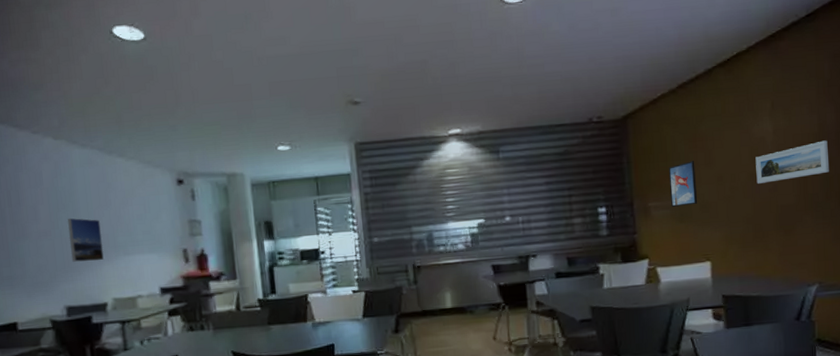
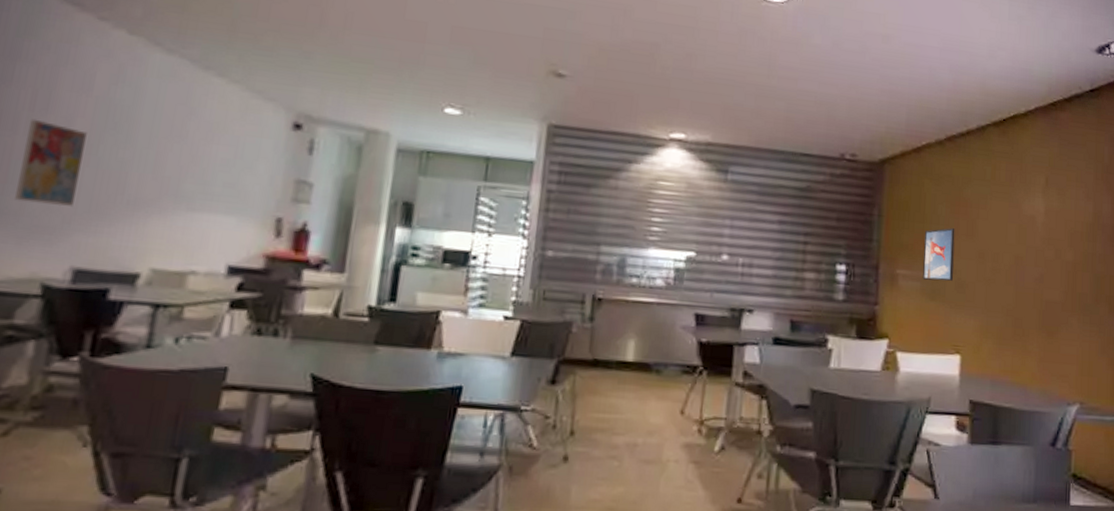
wall art: none [12,211,54,269] -> present [14,118,87,206]
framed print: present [68,218,104,262] -> none [104,143,164,211]
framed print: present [755,140,830,184] -> none [1021,233,1102,272]

